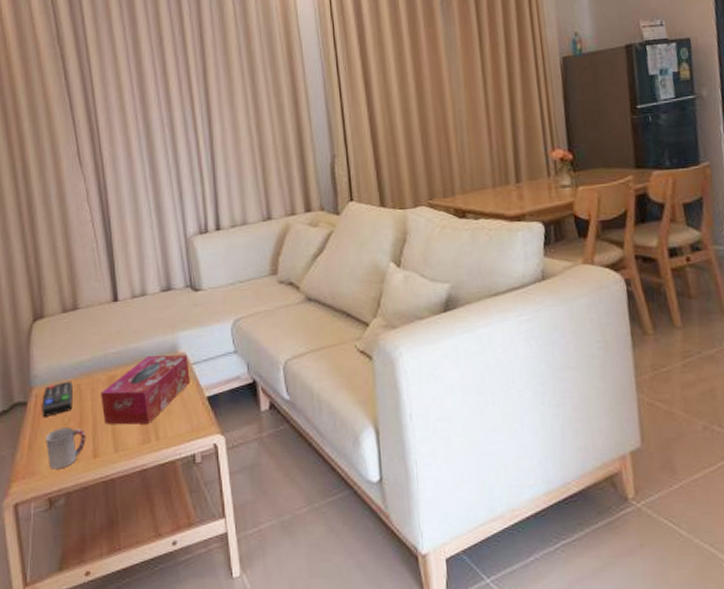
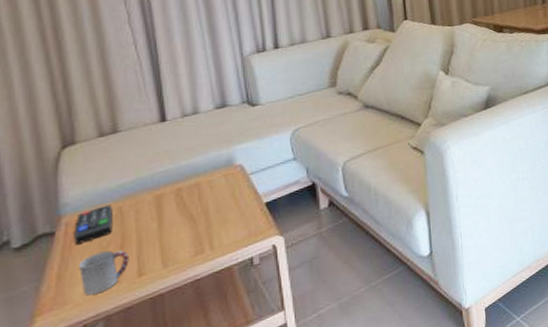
tissue box: present [101,355,190,425] -> none [146,166,247,242]

